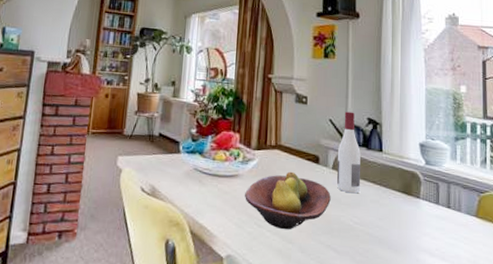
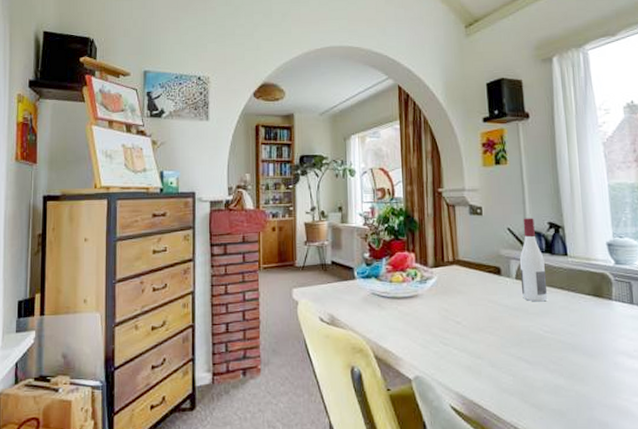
fruit bowl: present [245,171,331,230] -> none [427,286,517,346]

